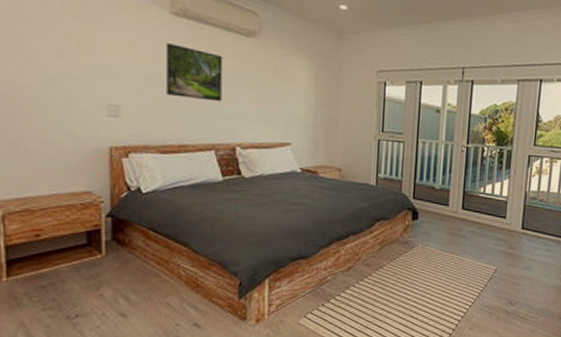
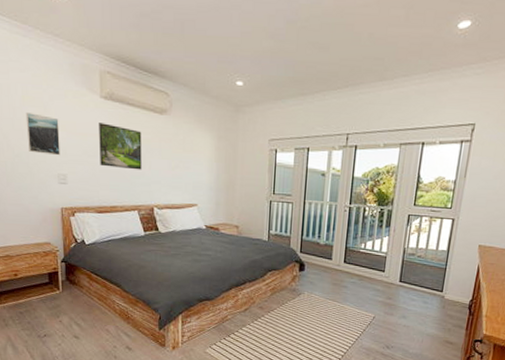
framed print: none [65,27,112,82] -> present [25,113,61,156]

